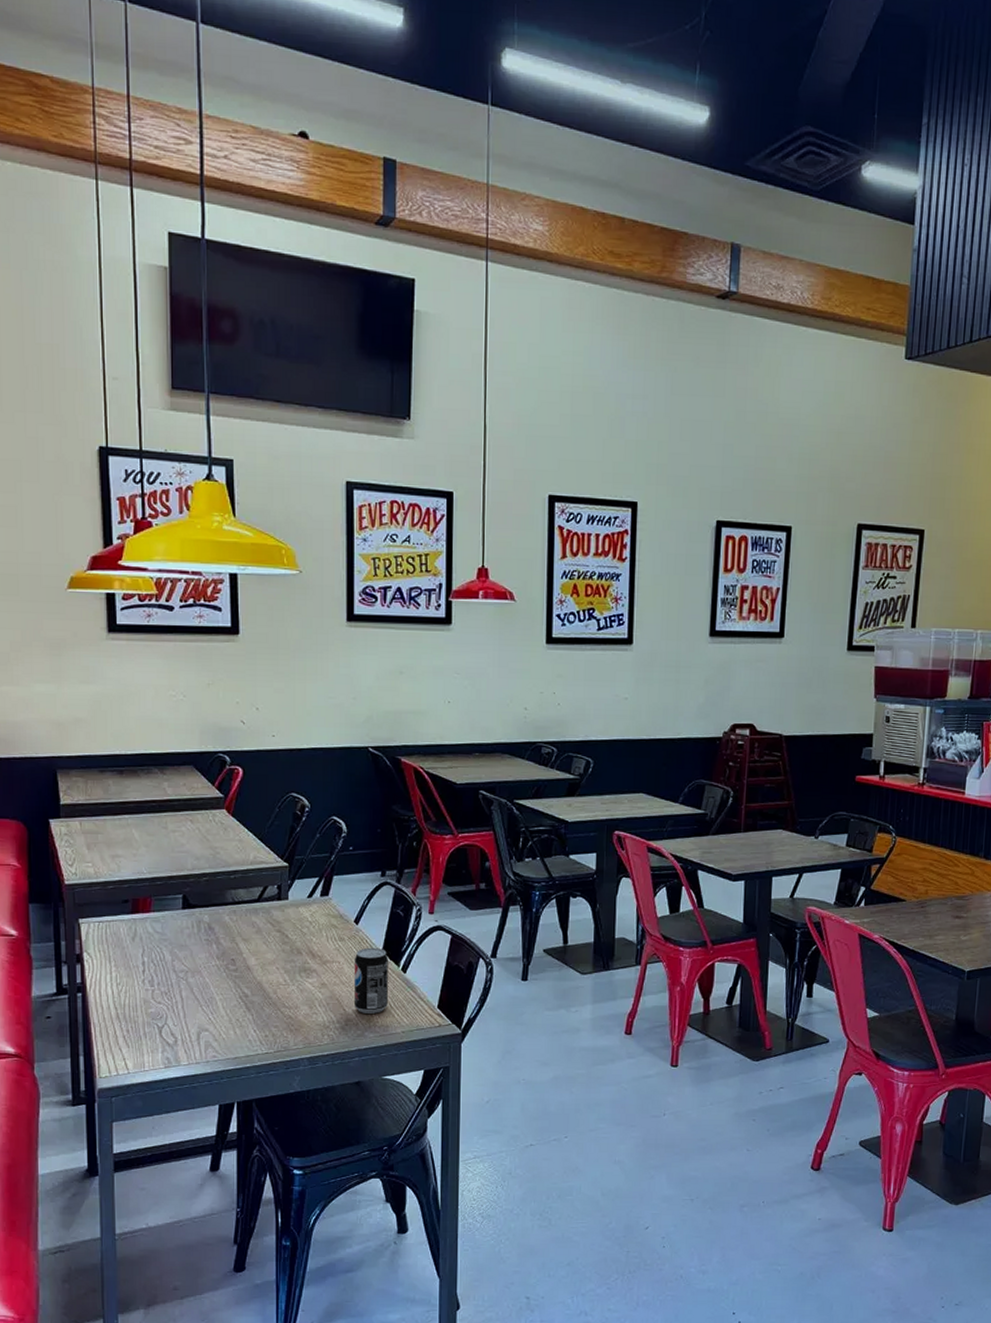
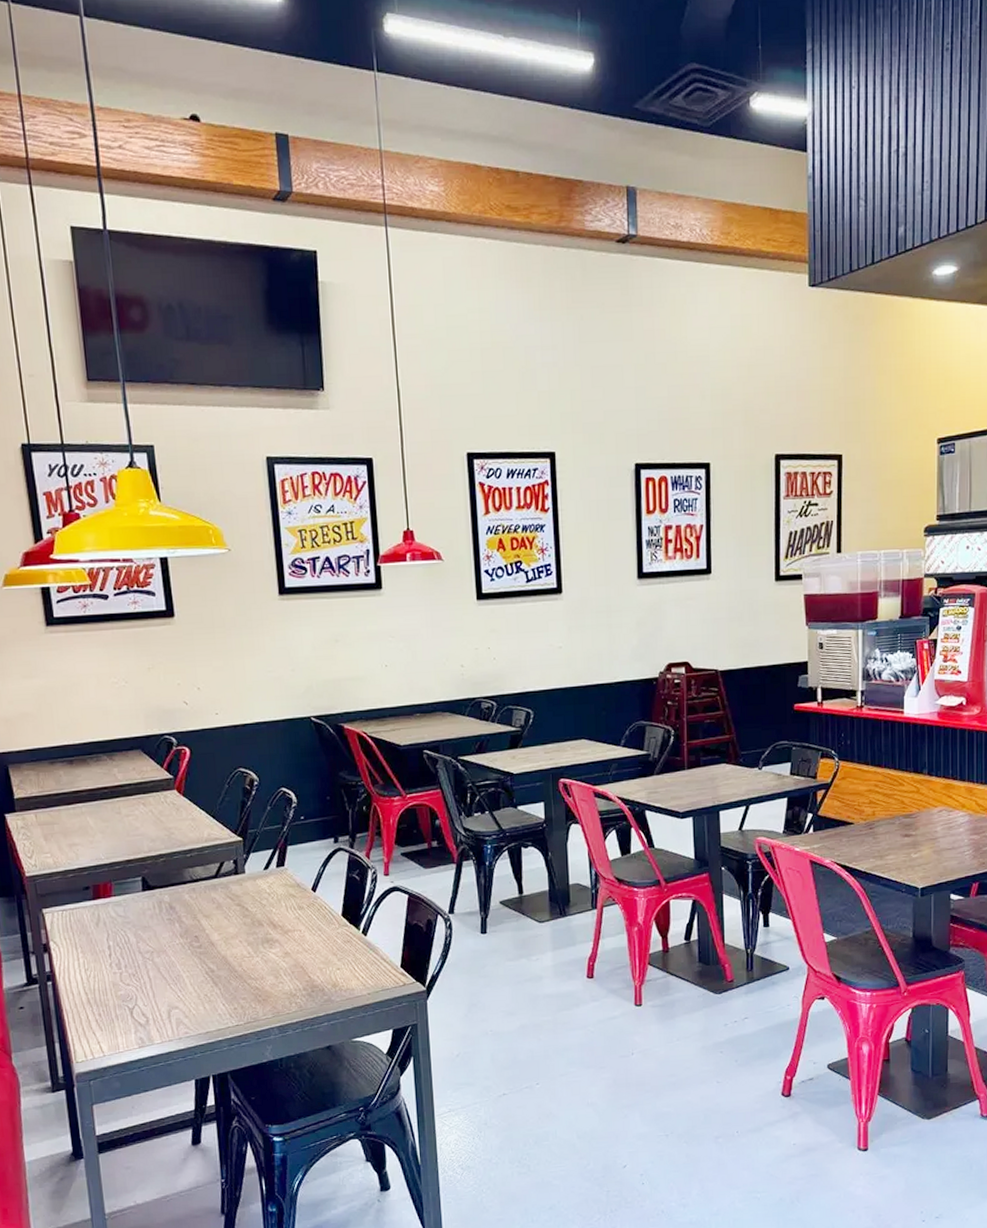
beverage can: present [354,947,388,1014] -> none [314,913,351,979]

